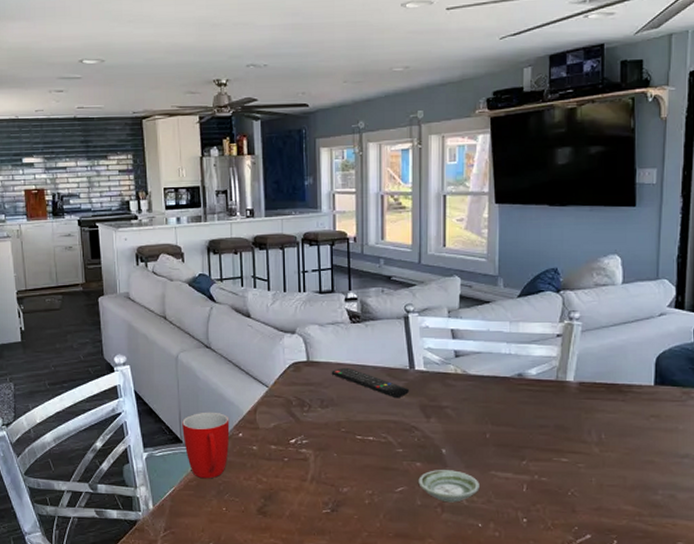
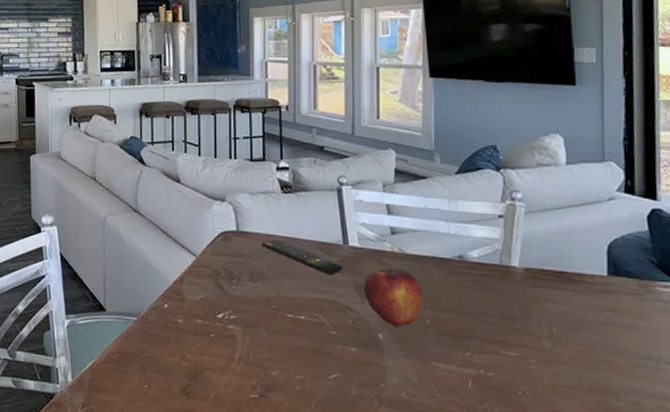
mug: present [182,412,230,479] -> none [106,279,155,352]
saucer: present [418,470,480,503] -> none [353,356,420,395]
fruit: none [429,388,484,441] -> present [364,267,423,326]

